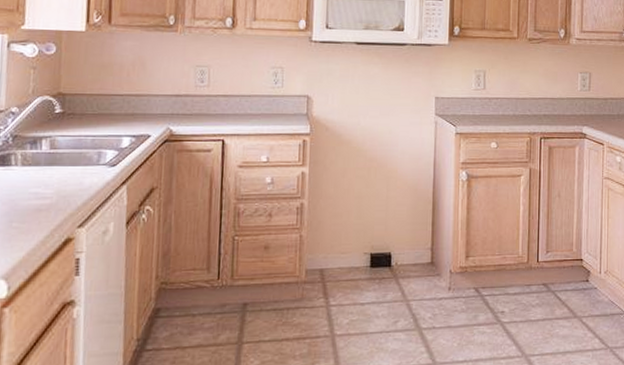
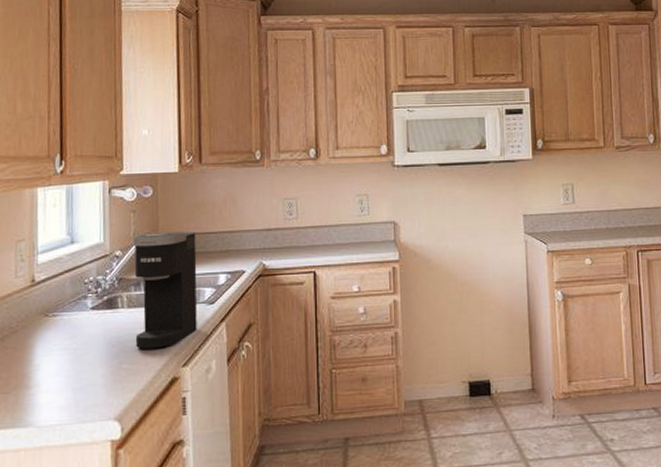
coffee maker: none [28,91,101,208] -> present [132,231,198,349]

